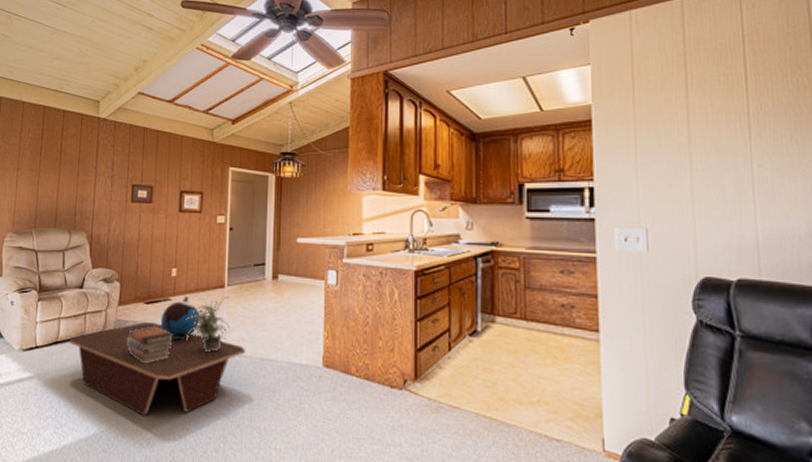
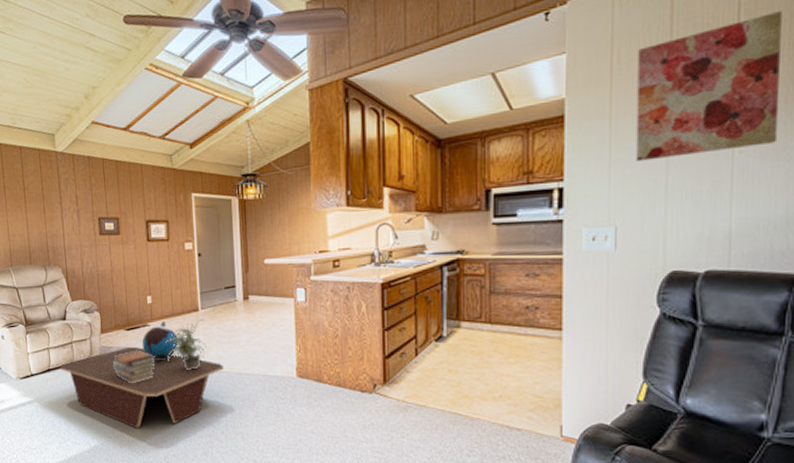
wall art: none [656,43,792,167] -> present [636,10,782,161]

